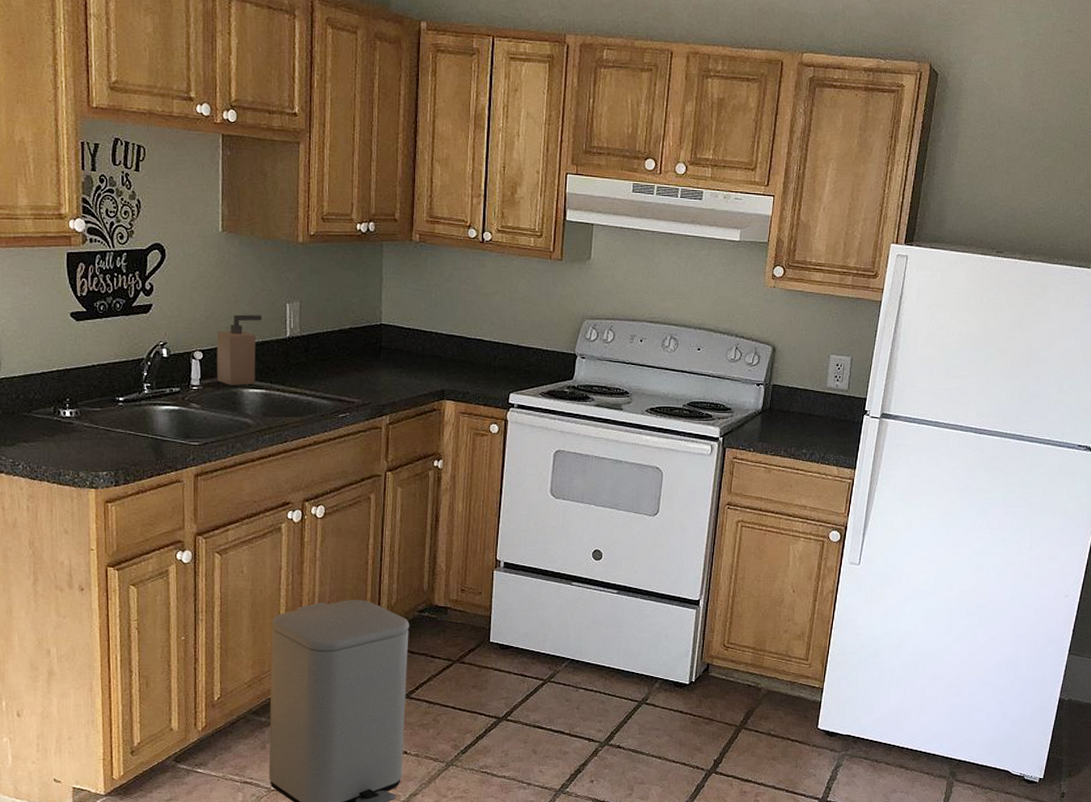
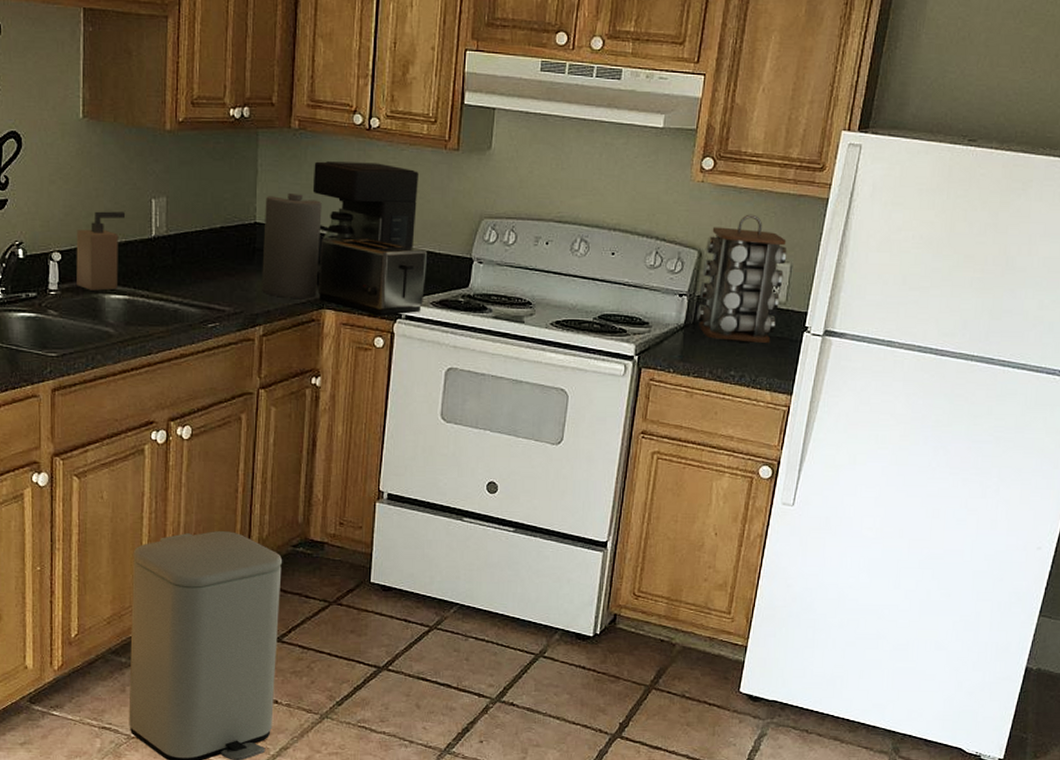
paper towel holder: none [388,297,441,391] -> present [262,192,322,298]
coffee maker: none [432,270,527,380] -> present [312,161,419,286]
toaster: none [439,335,535,406] -> present [319,235,427,317]
spice rack: none [772,314,848,425] -> present [696,214,787,343]

